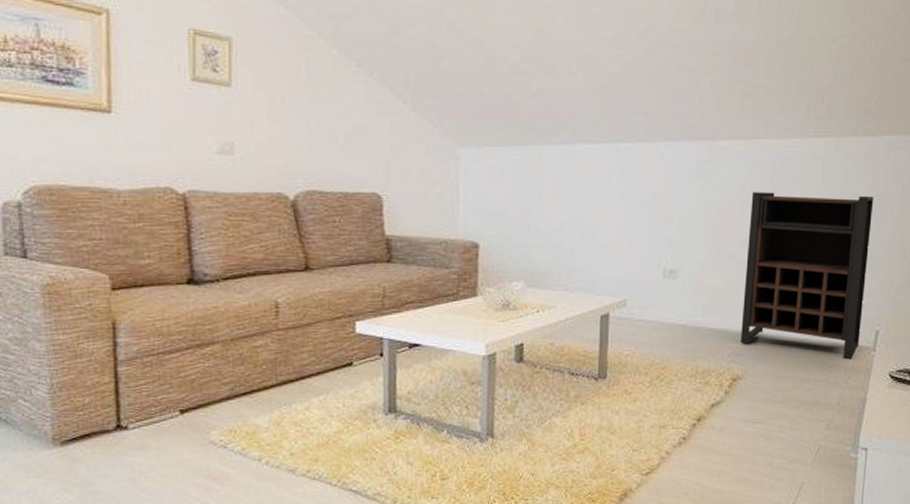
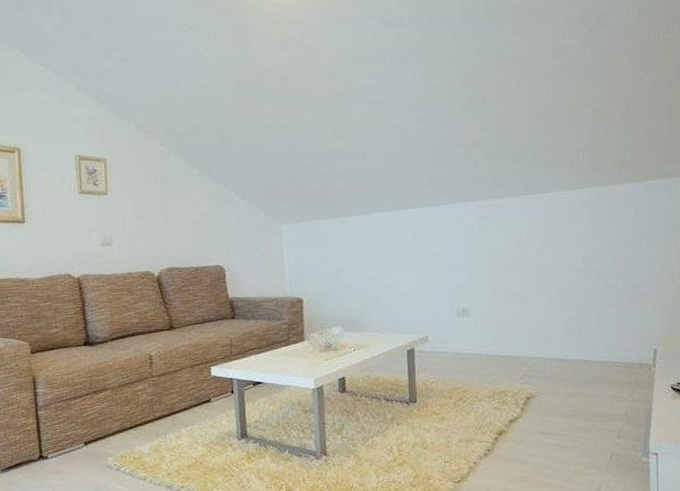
shelving unit: present [740,192,874,360] -> none [528,233,640,376]

